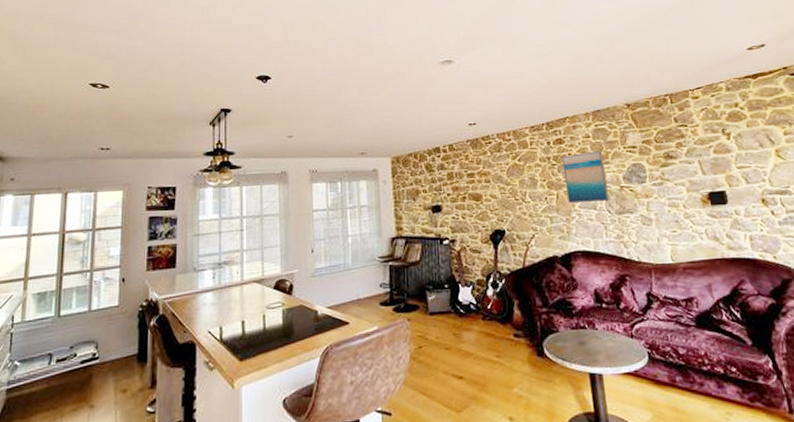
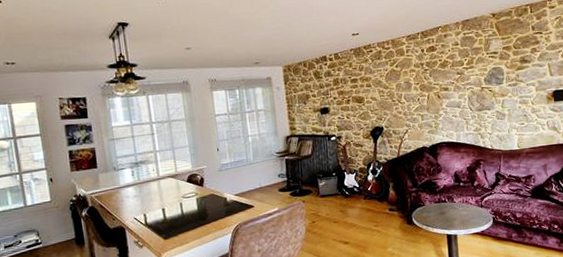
wall art: present [562,150,610,204] -> none [433,56,472,104]

